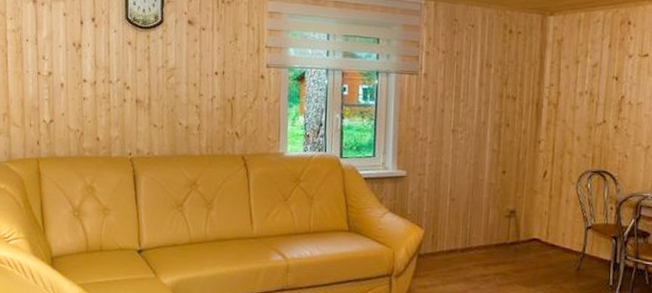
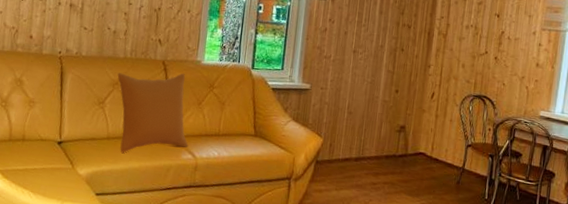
pillow: none [194,167,277,258] -> present [117,73,188,153]

